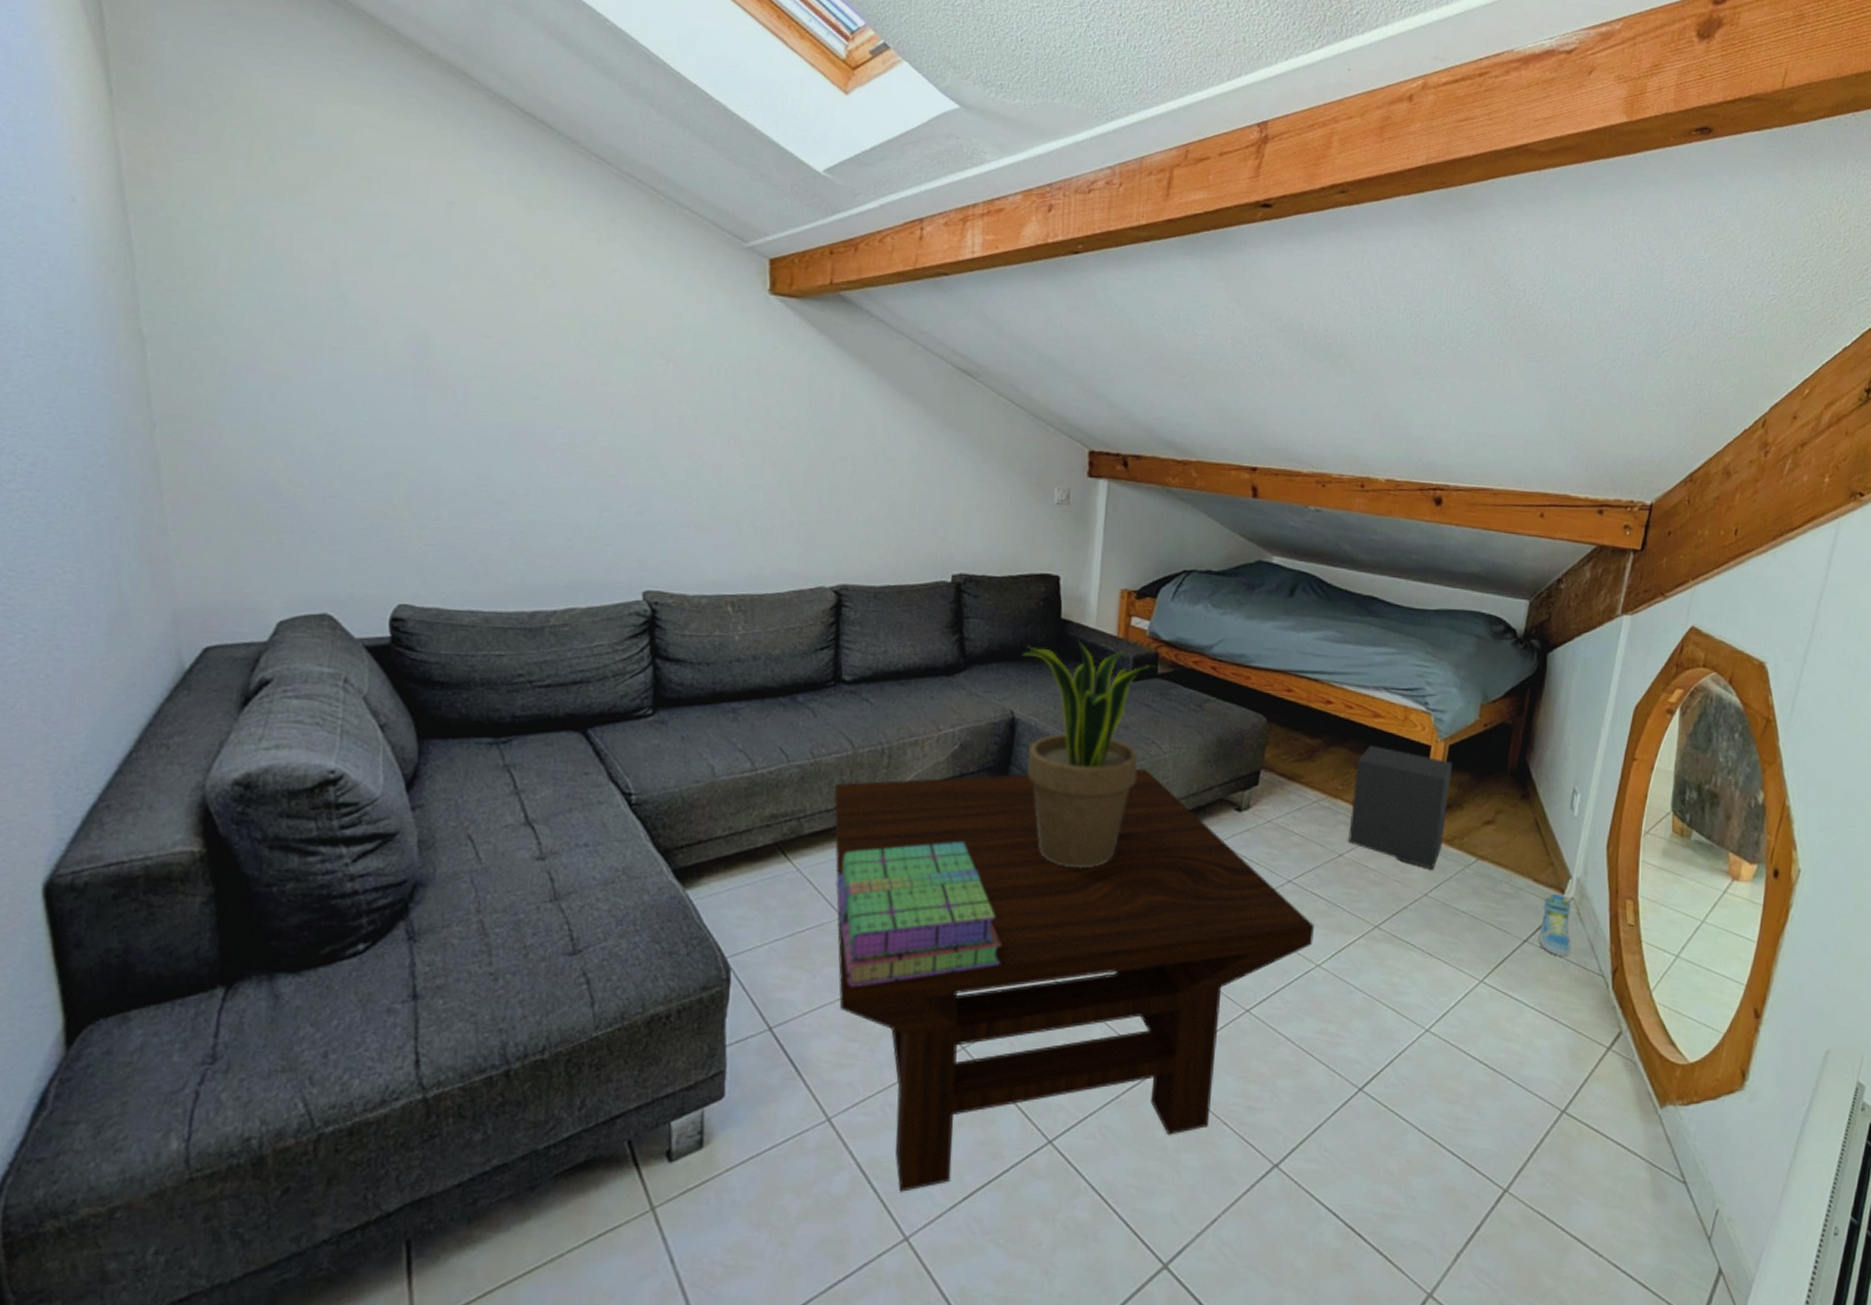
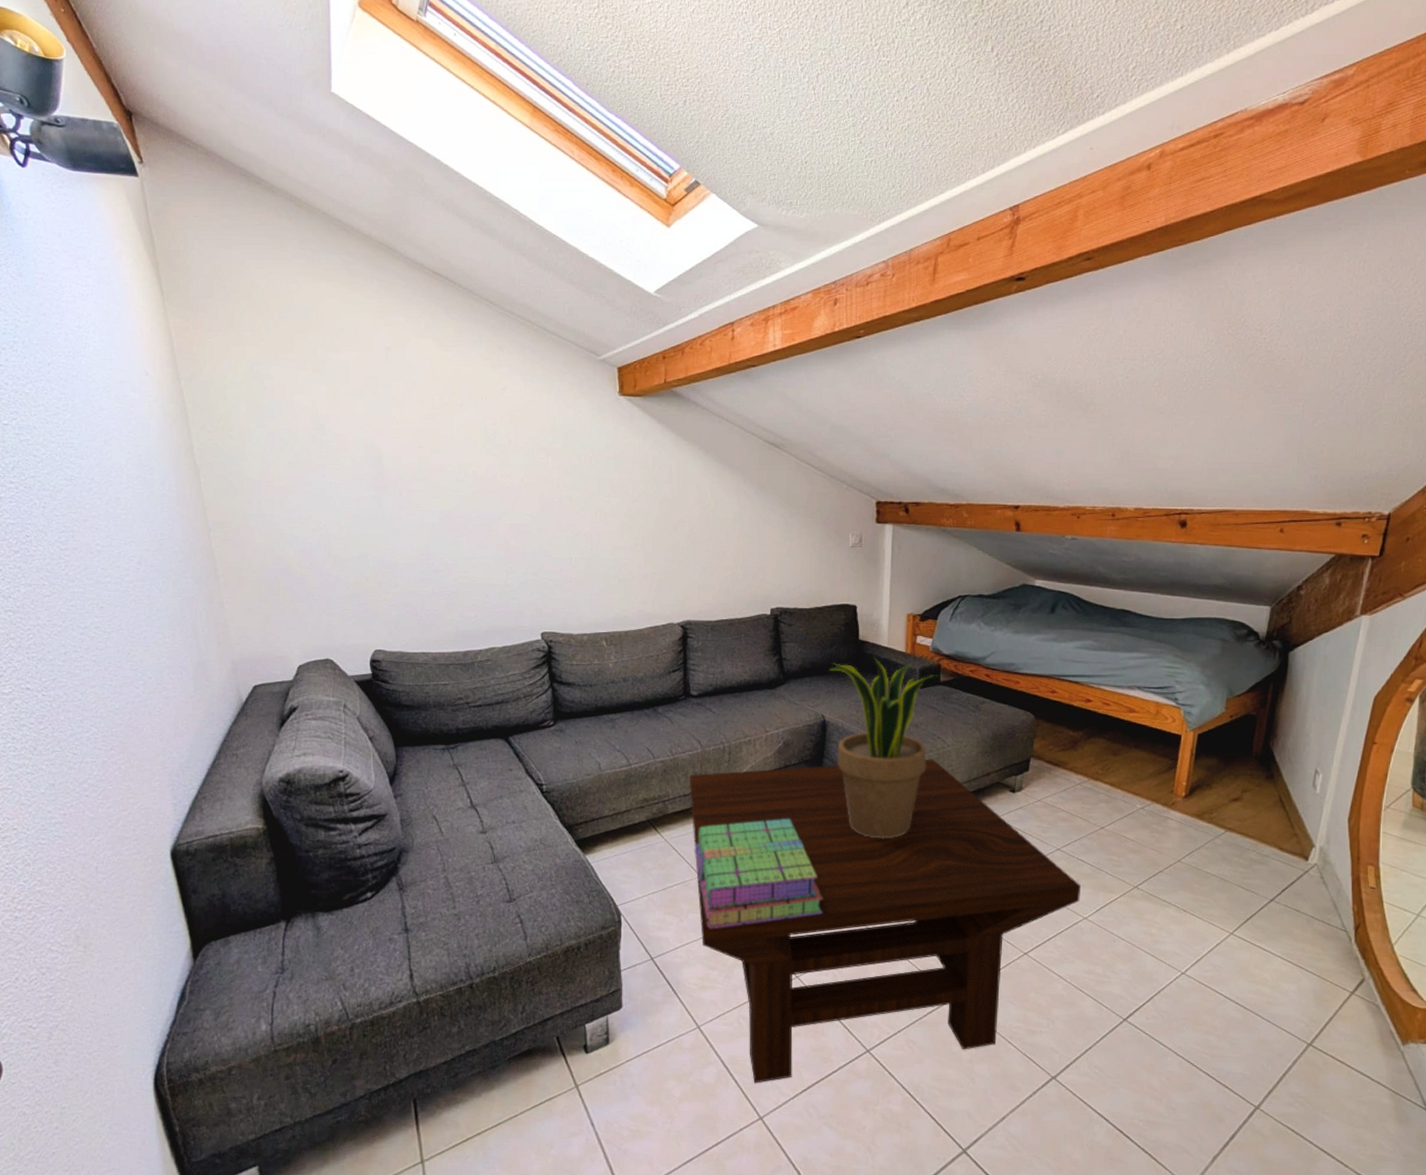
speaker: present [1348,744,1453,870] -> none [1109,735,1202,840]
sneaker: present [1539,895,1571,957] -> none [1285,861,1315,914]

